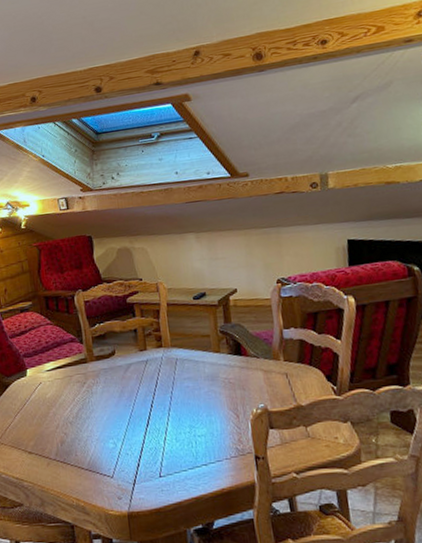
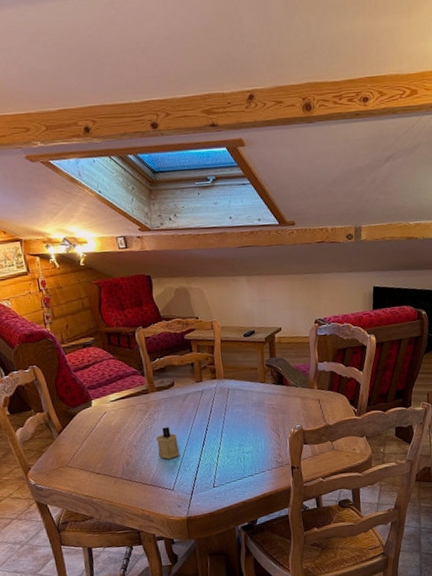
candle: none [93,402,121,440] -> present [155,427,180,459]

